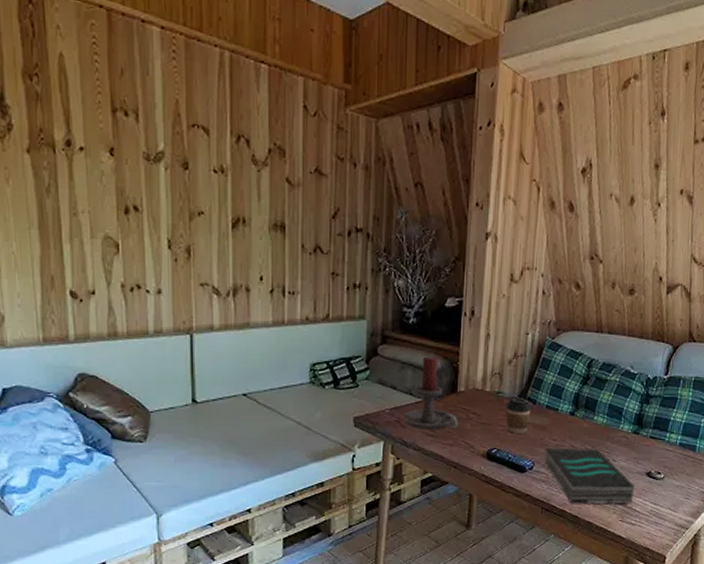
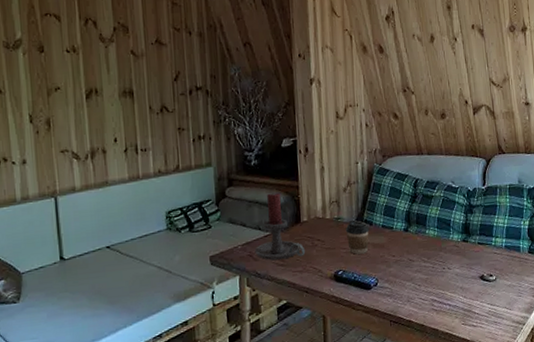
book: present [544,448,634,504] -> none [386,259,472,314]

